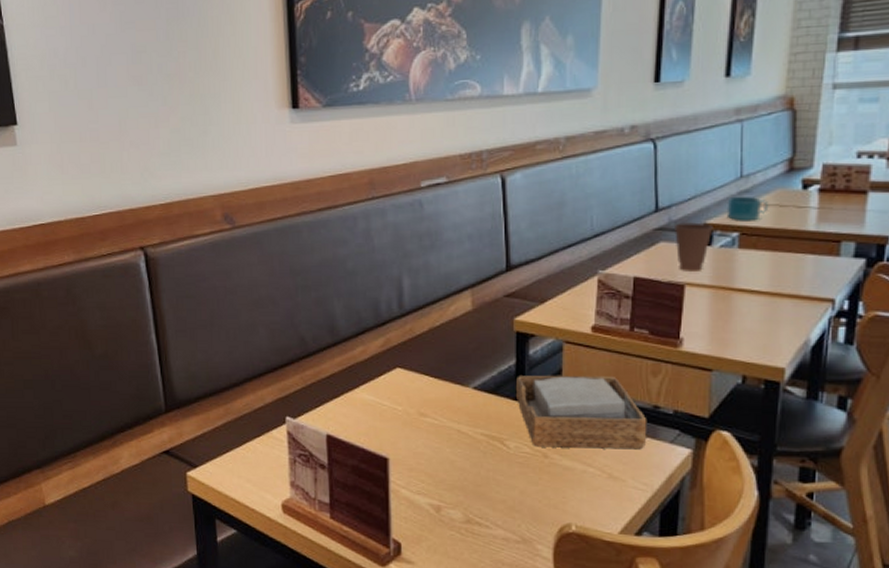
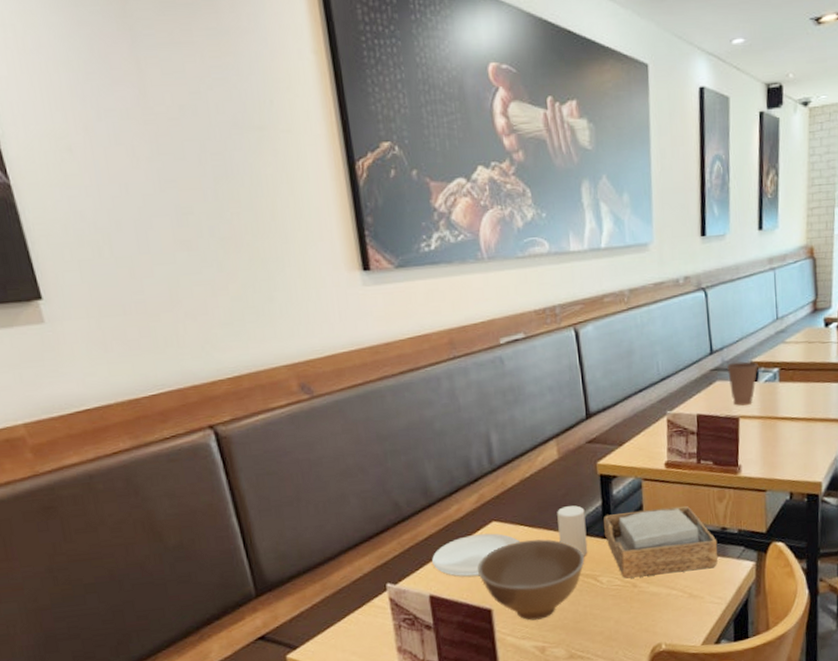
plate: none [333,379,423,422] -> present [432,533,520,578]
bowl: none [376,391,492,477] -> present [477,539,585,621]
cup: none [466,361,496,417] -> present [557,505,588,557]
cup: present [726,196,769,222] -> none [767,335,801,359]

